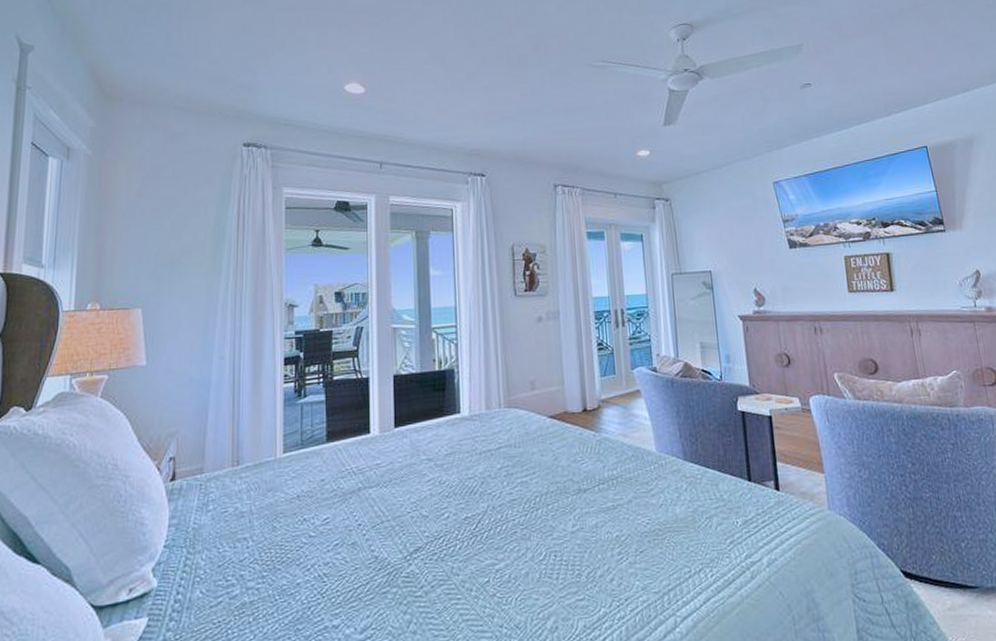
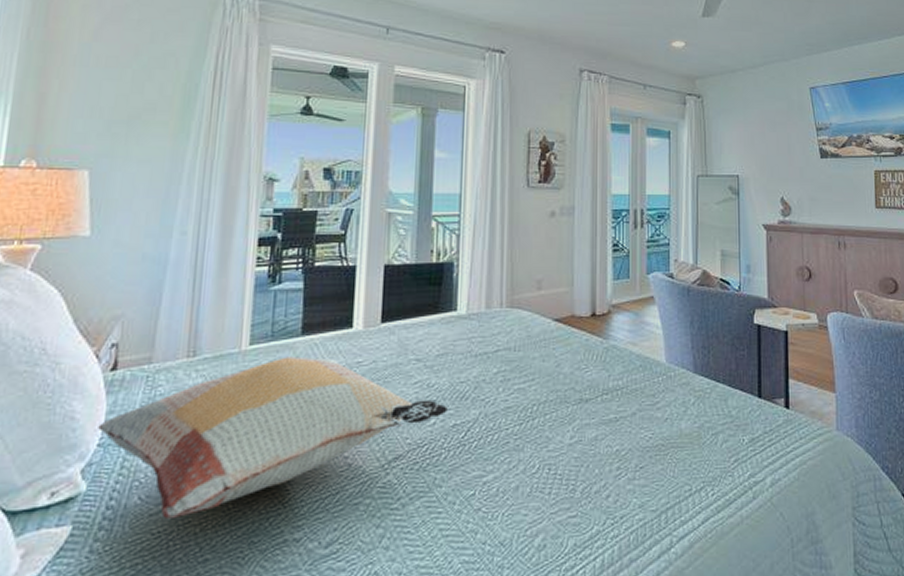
decorative pillow: none [163,461,459,611] -> present [98,356,448,520]

